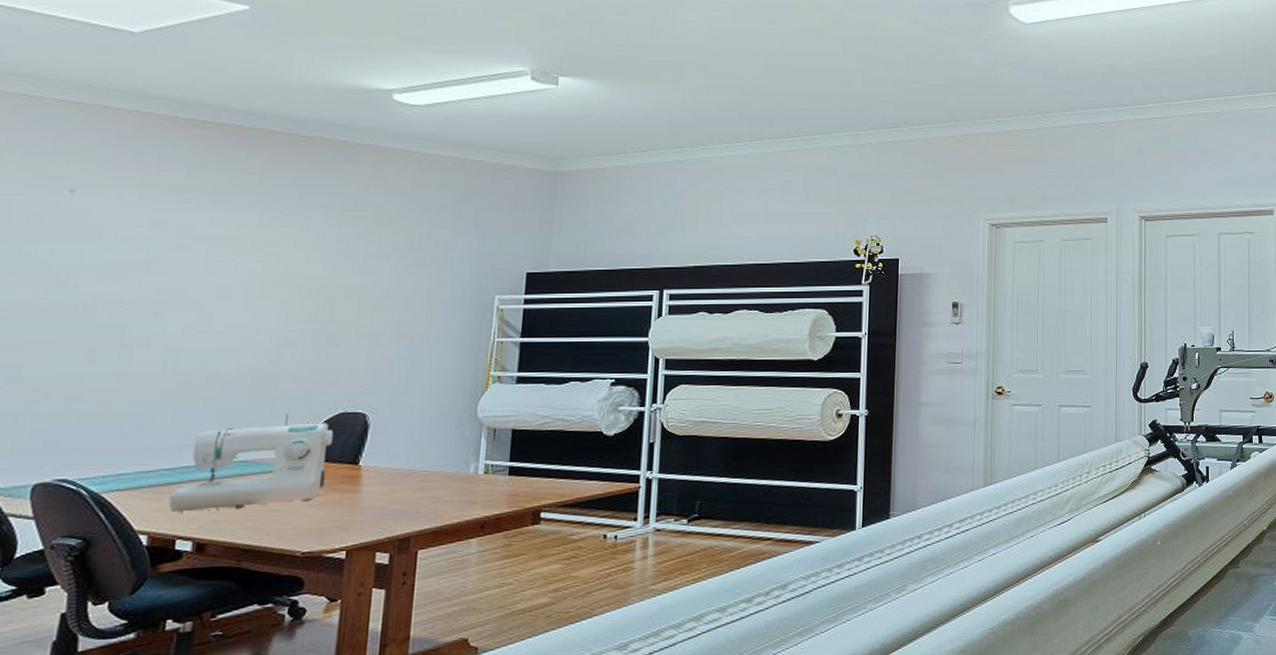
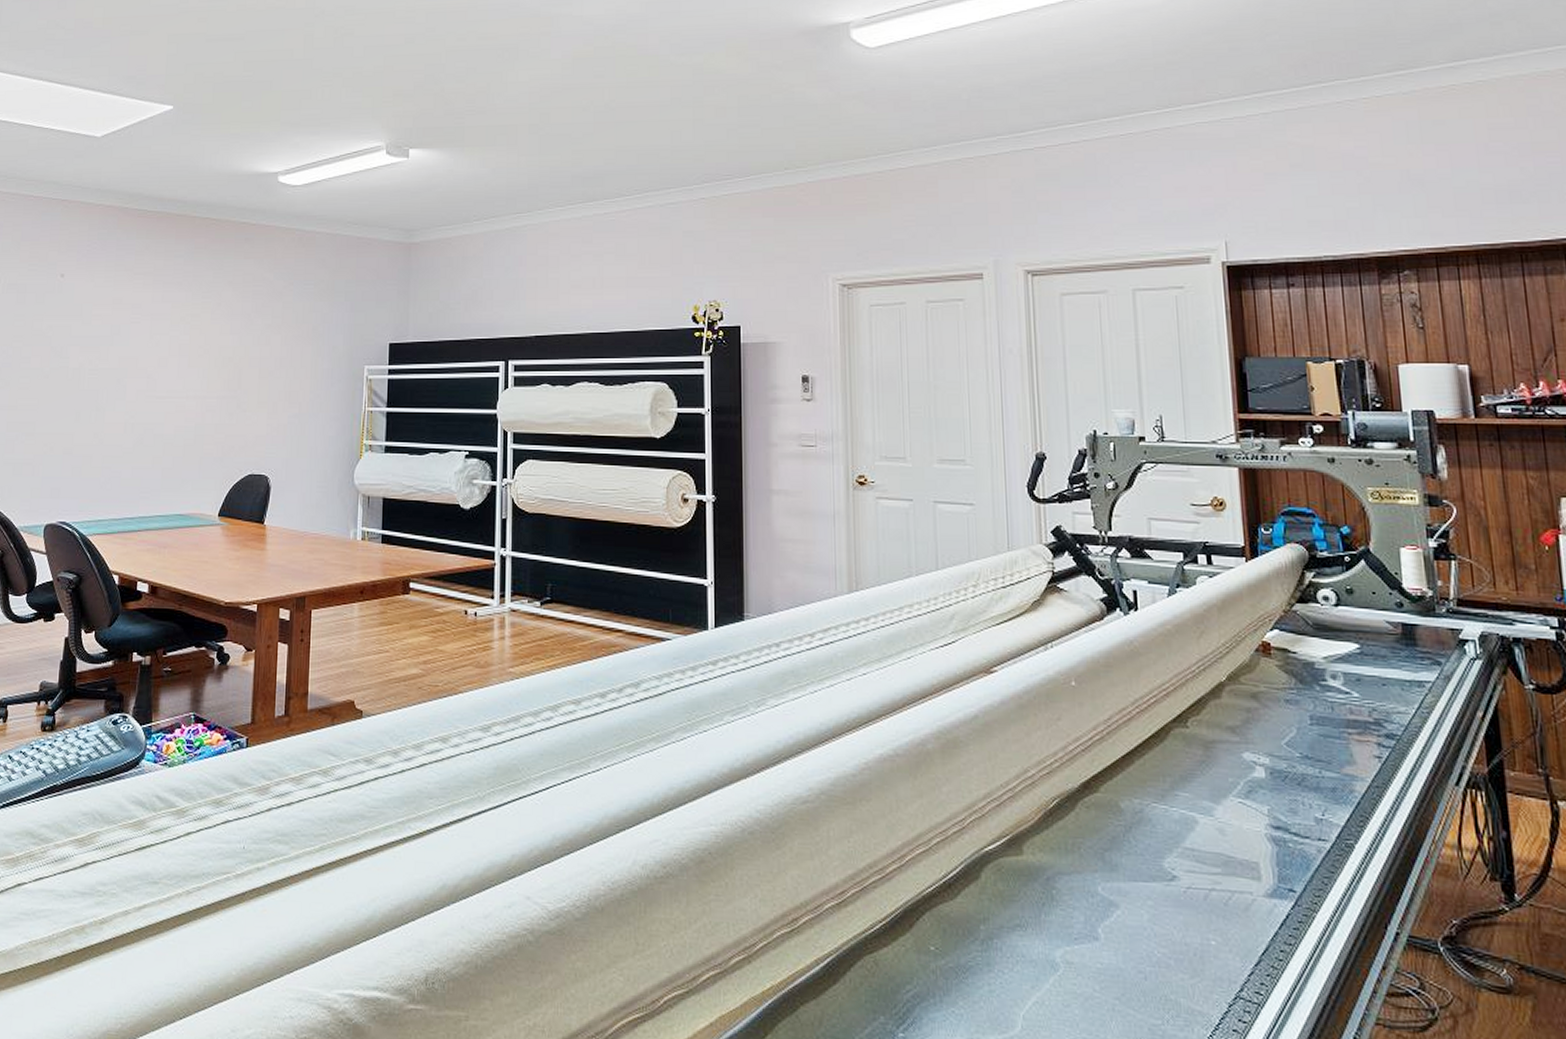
sewing machine: present [169,414,333,513] -> none [132,474,244,558]

